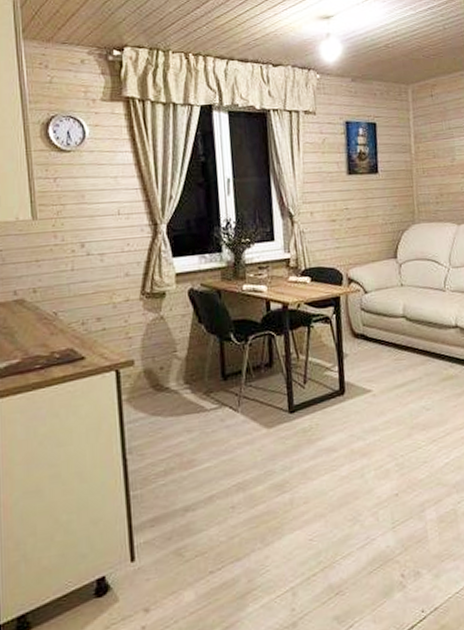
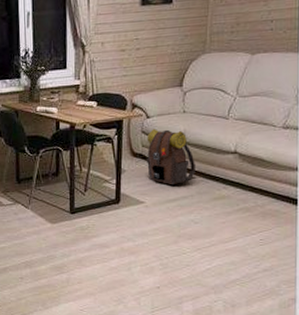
backpack: none [366,305,420,367] -> present [146,129,195,184]

